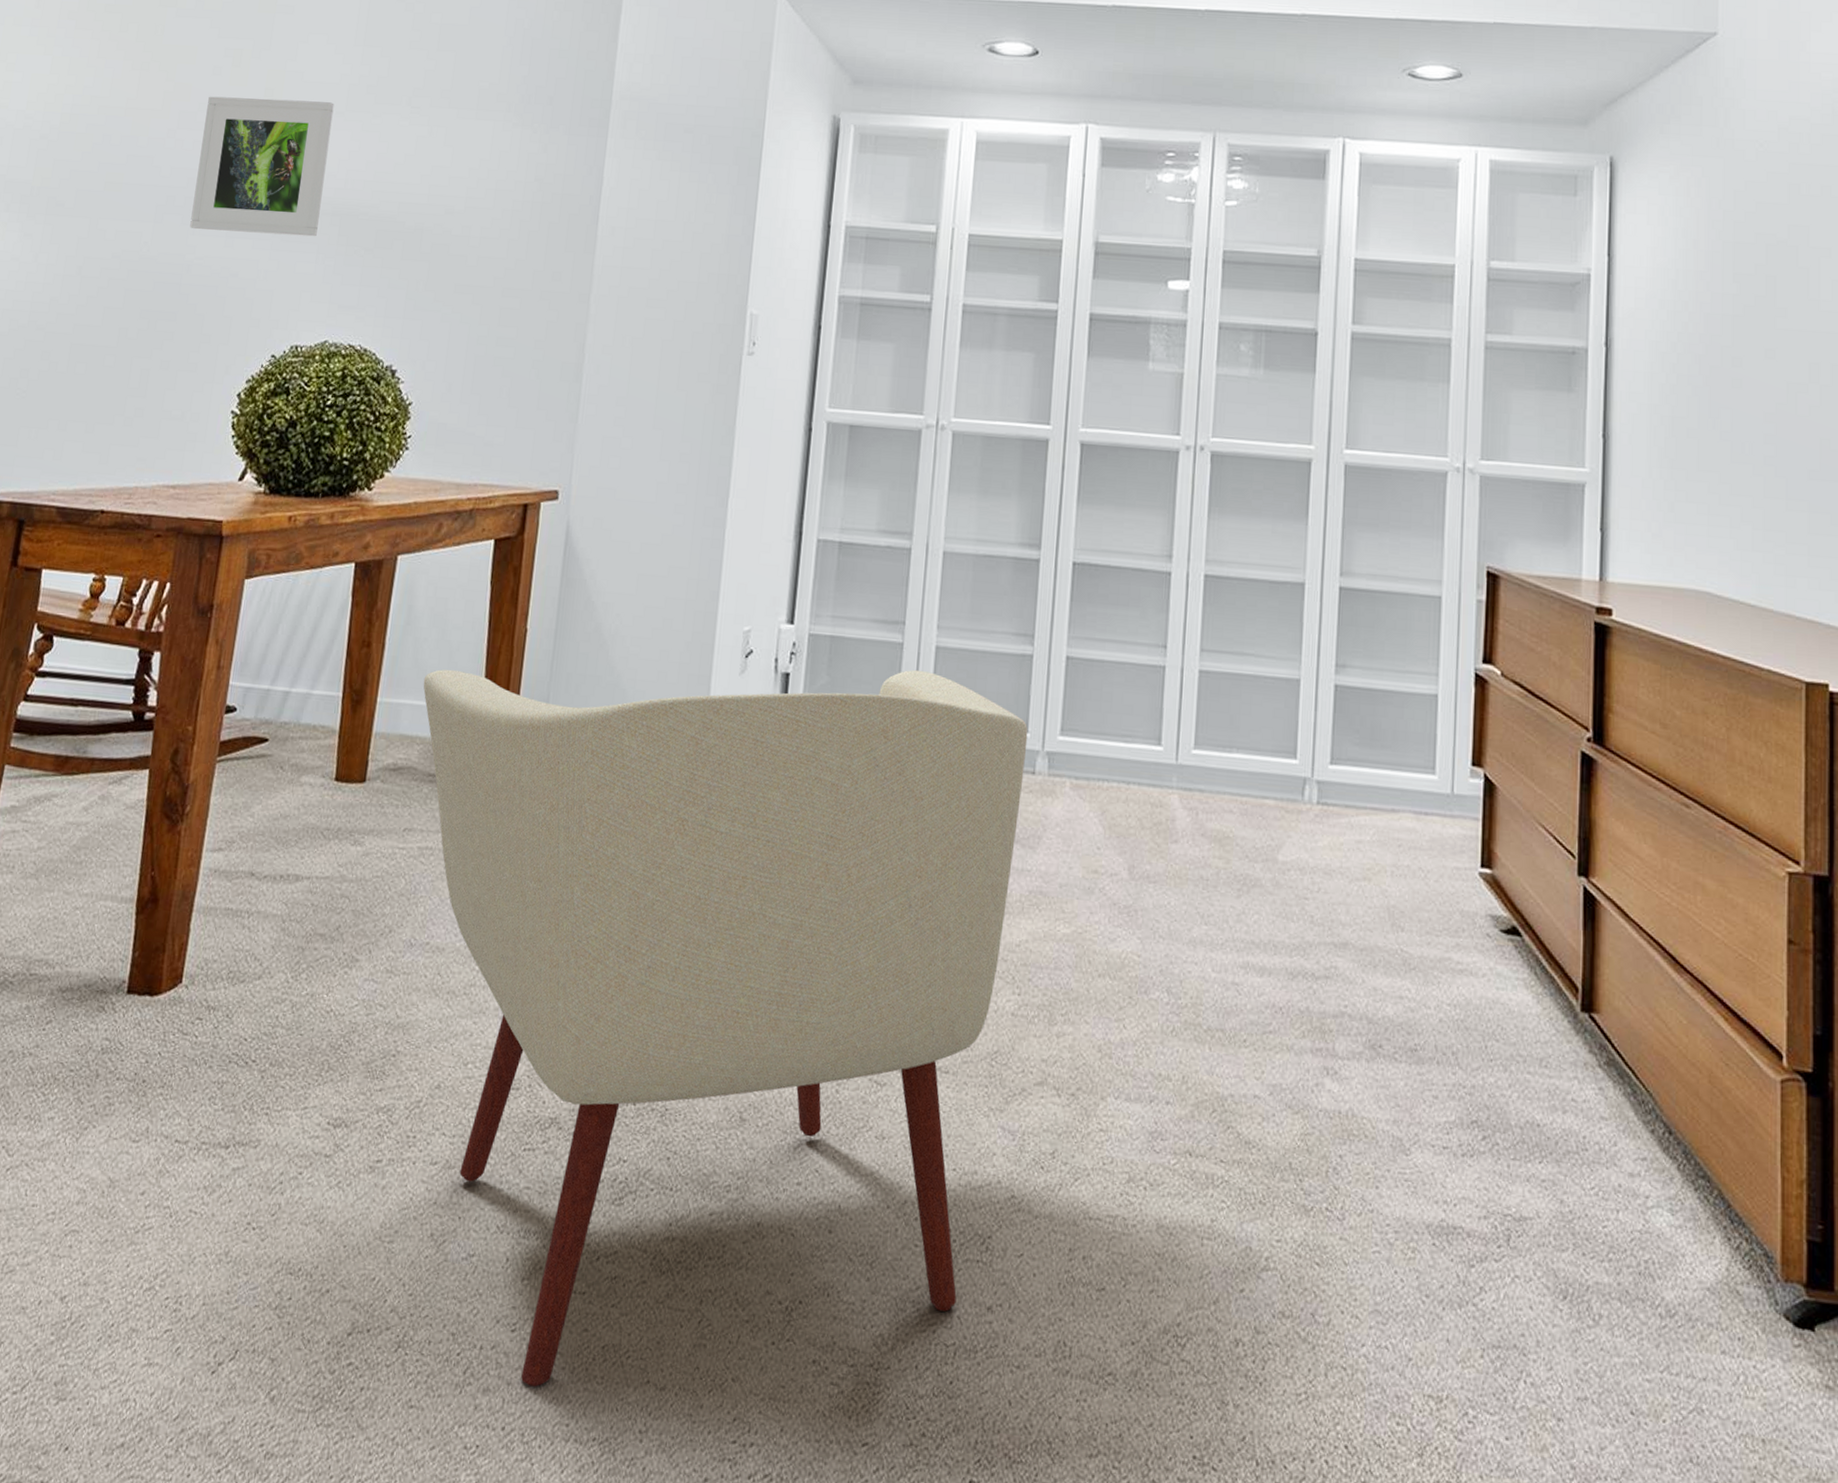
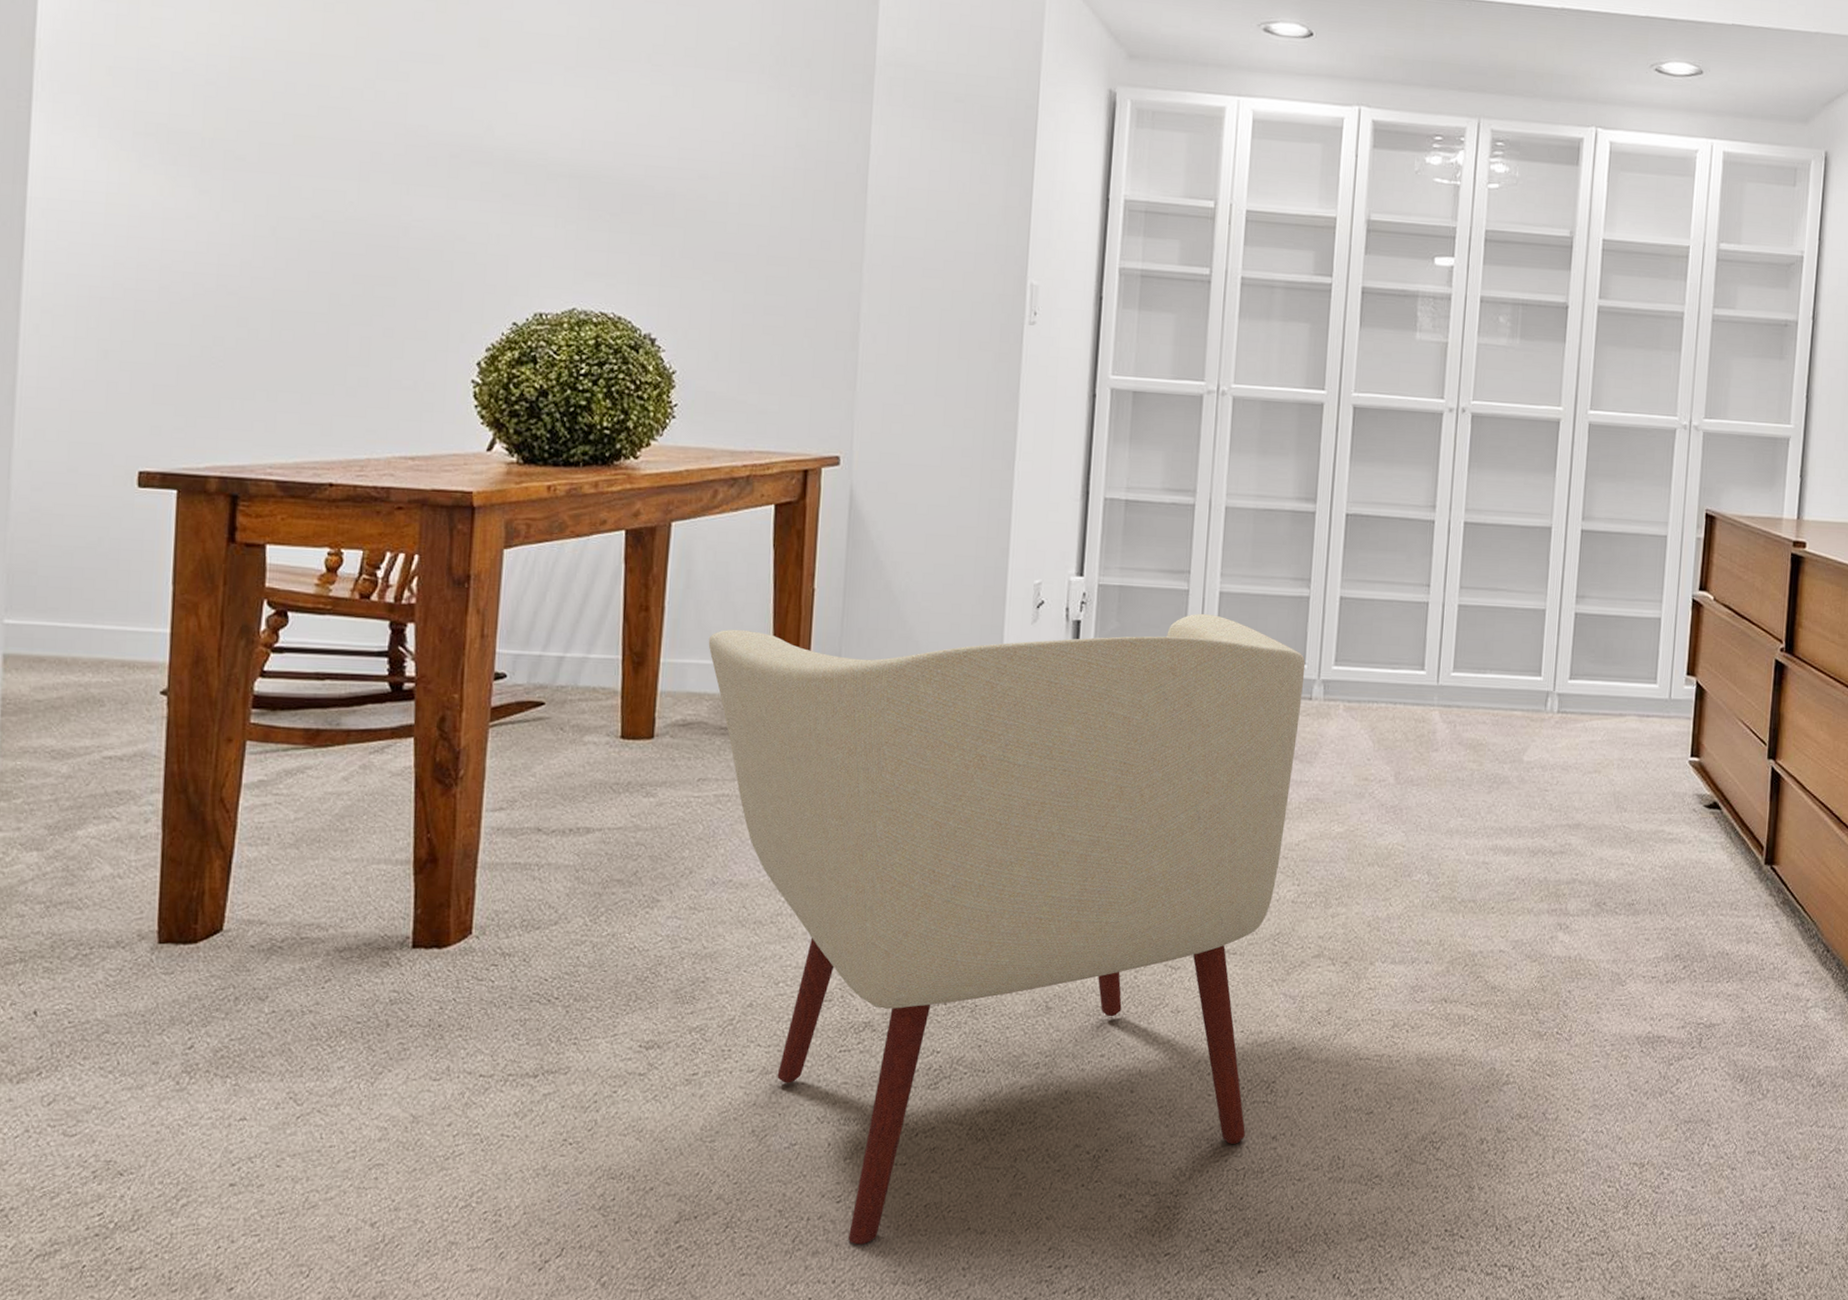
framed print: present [190,96,334,237] -> none [403,44,562,200]

